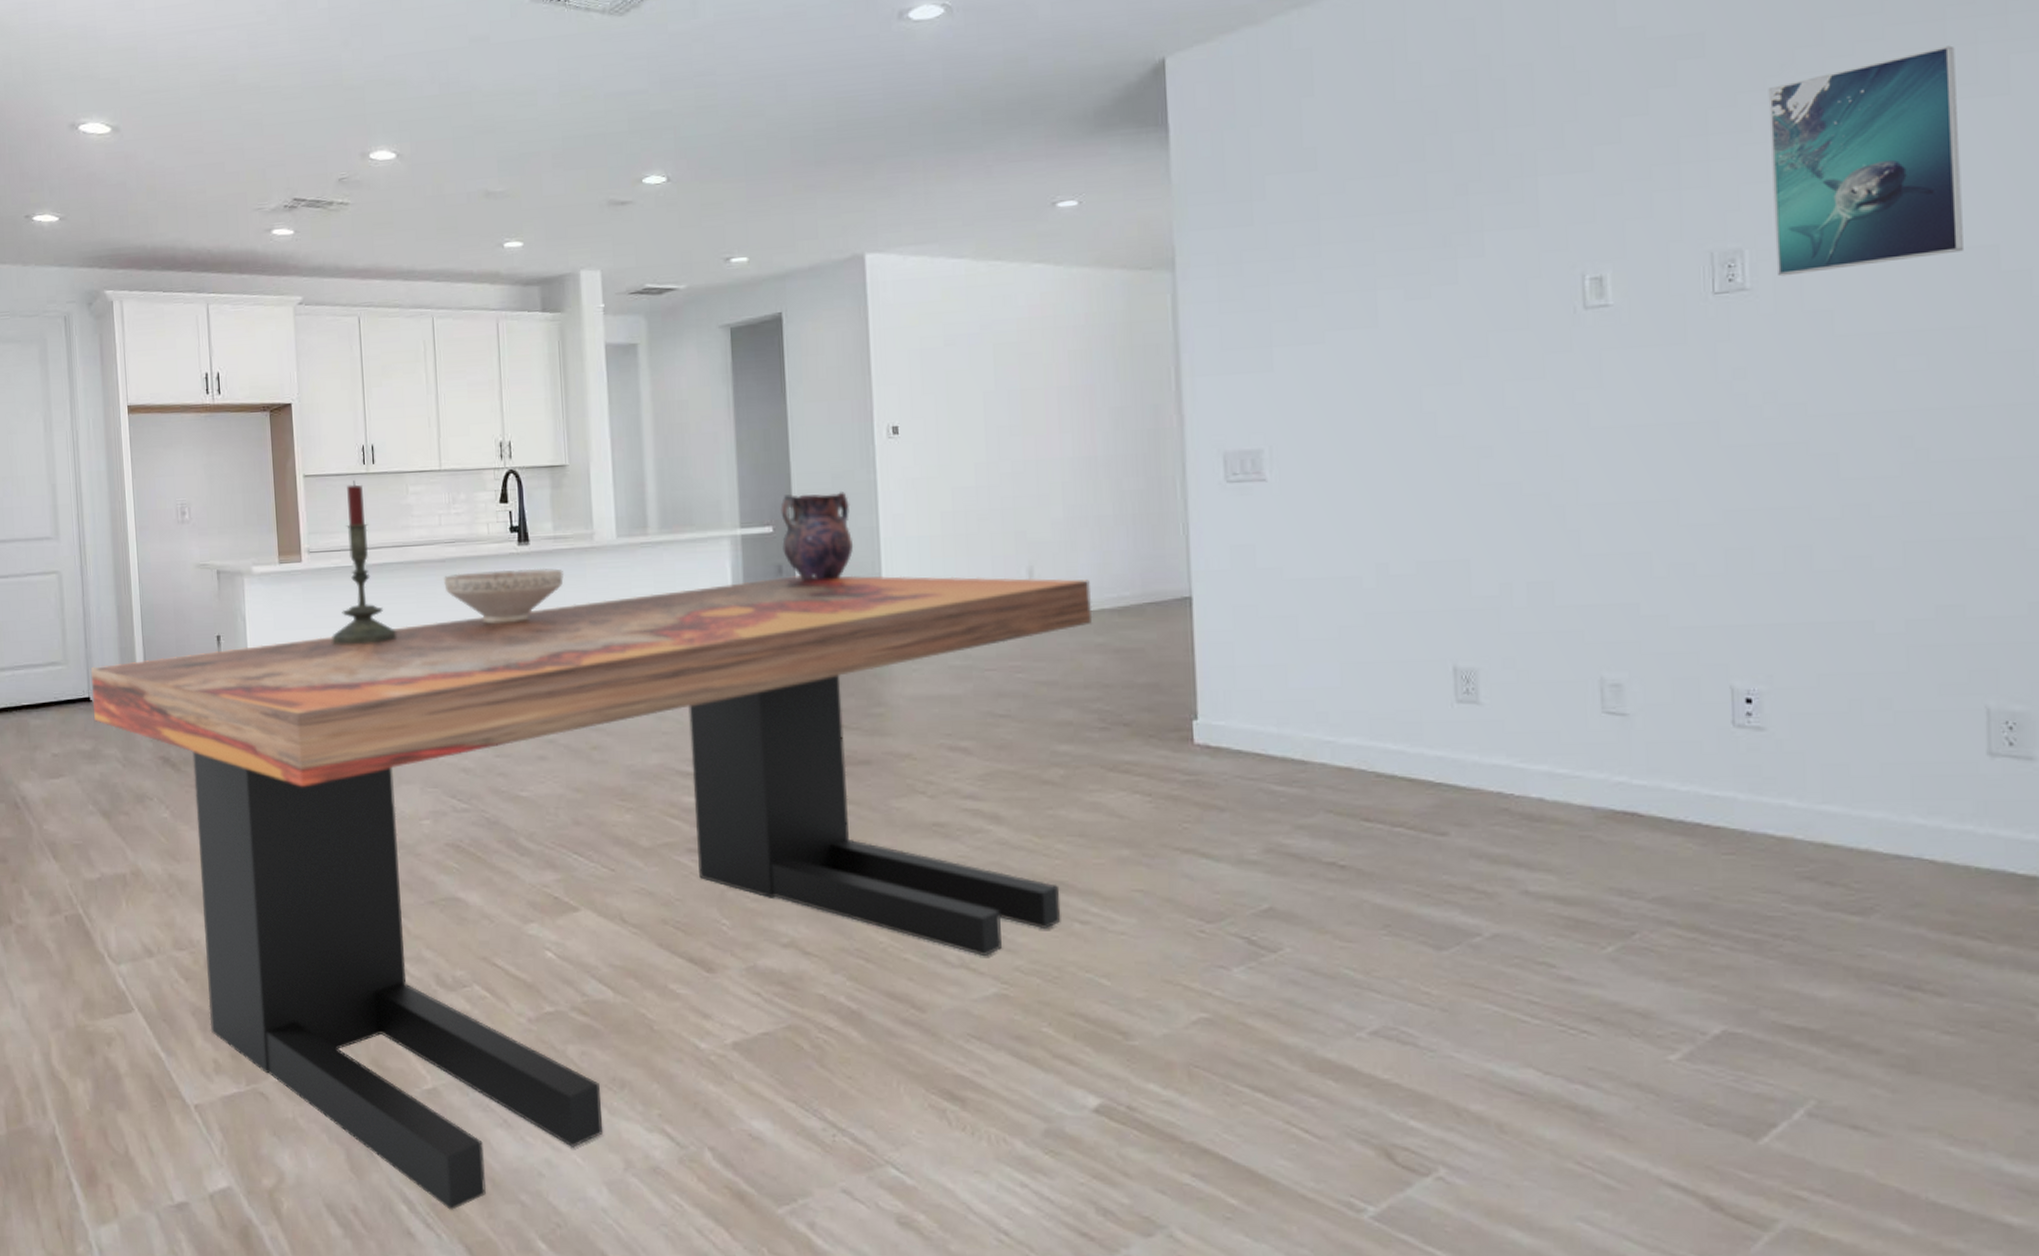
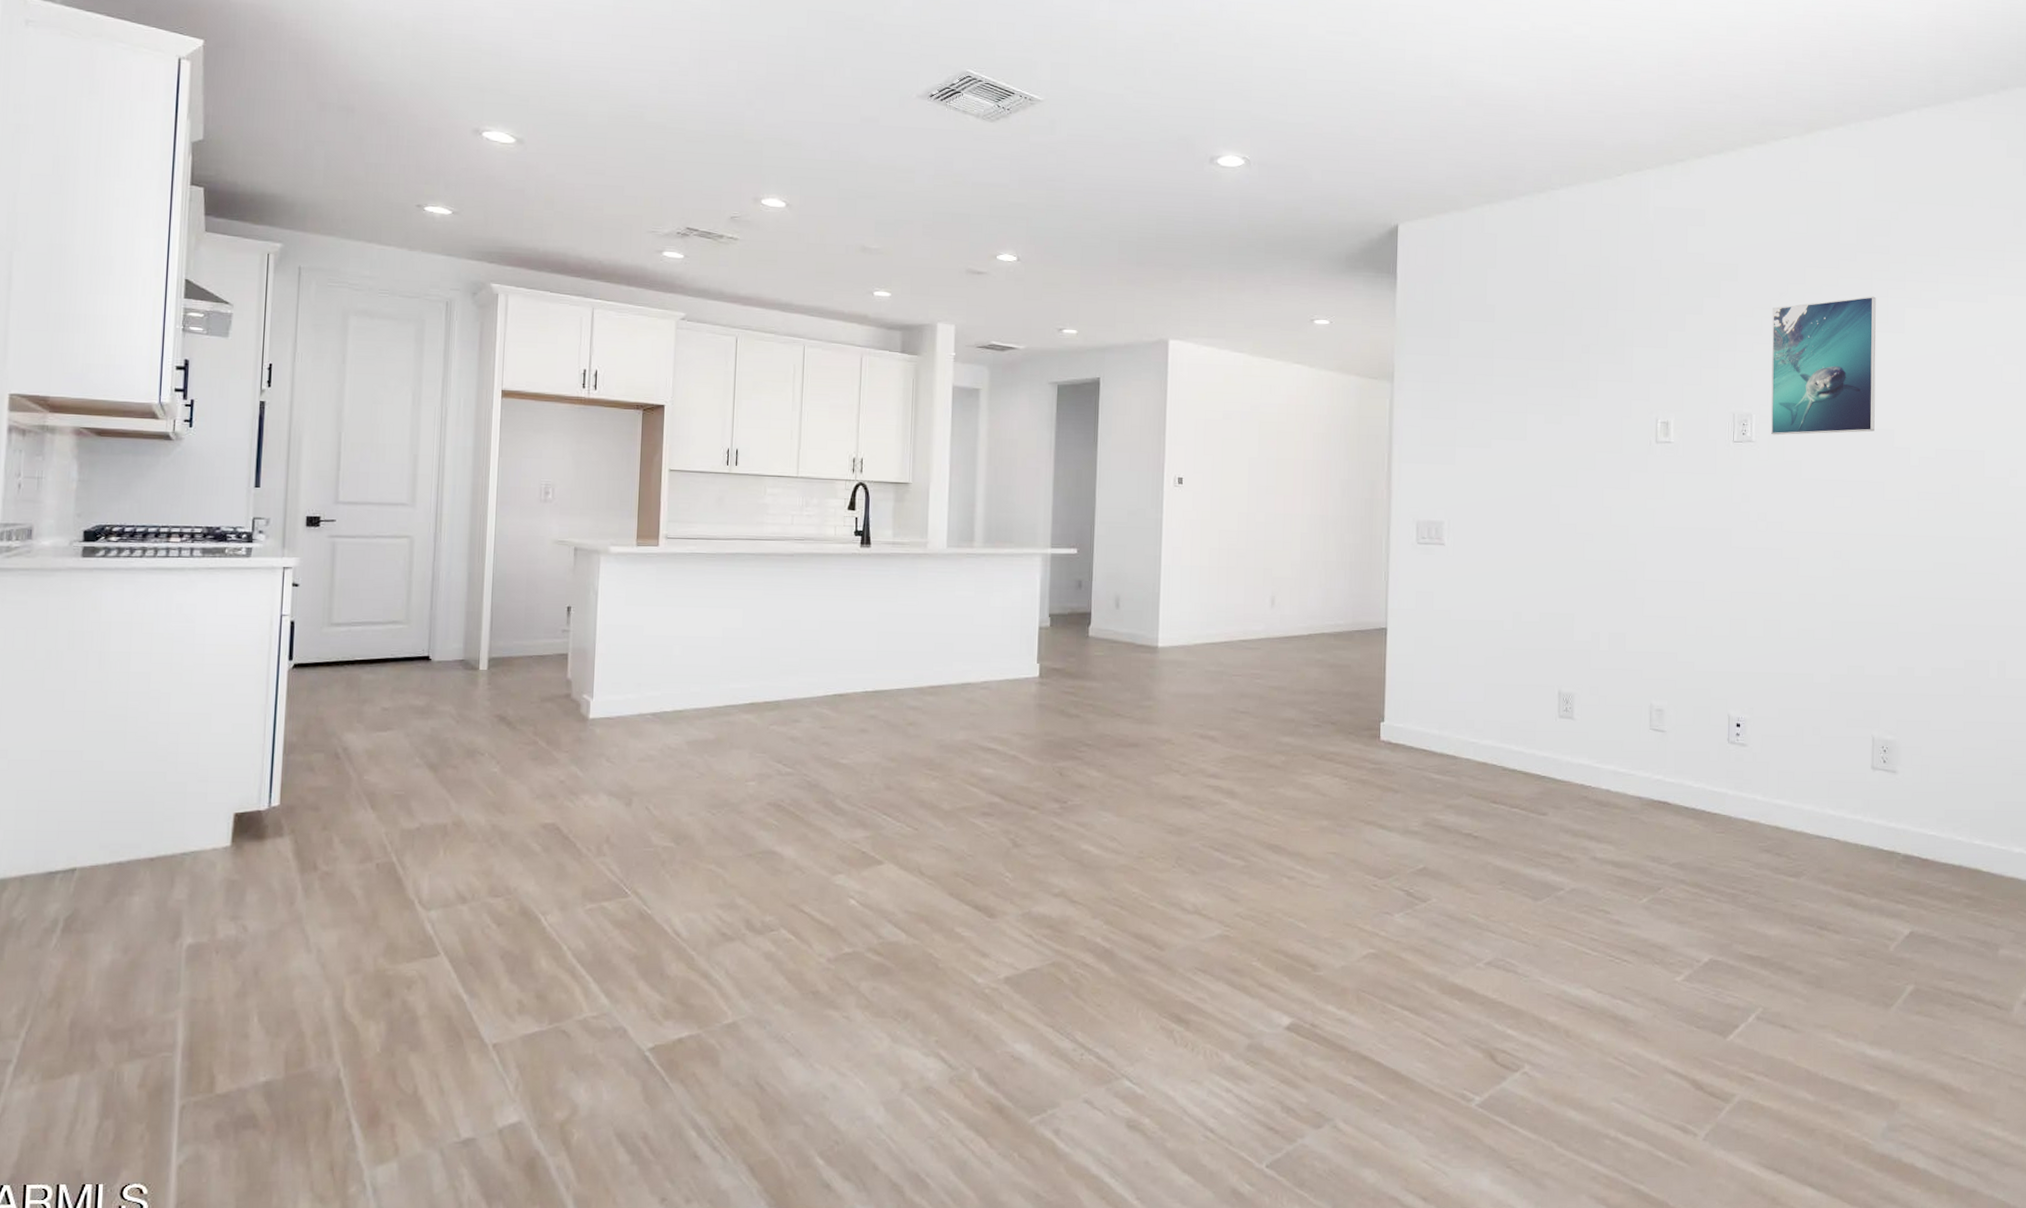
dining table: present [90,575,1093,1210] -> none [432,590,1316,1133]
candle: present [332,480,396,646] -> none [680,478,741,623]
decorative bowl: present [444,567,564,624] -> none [790,566,898,613]
vase: present [780,492,854,581] -> none [1083,524,1140,596]

